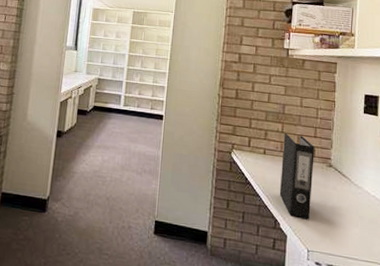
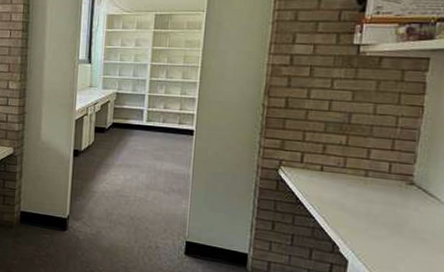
binder: present [279,133,315,220] -> none [339,146,391,245]

